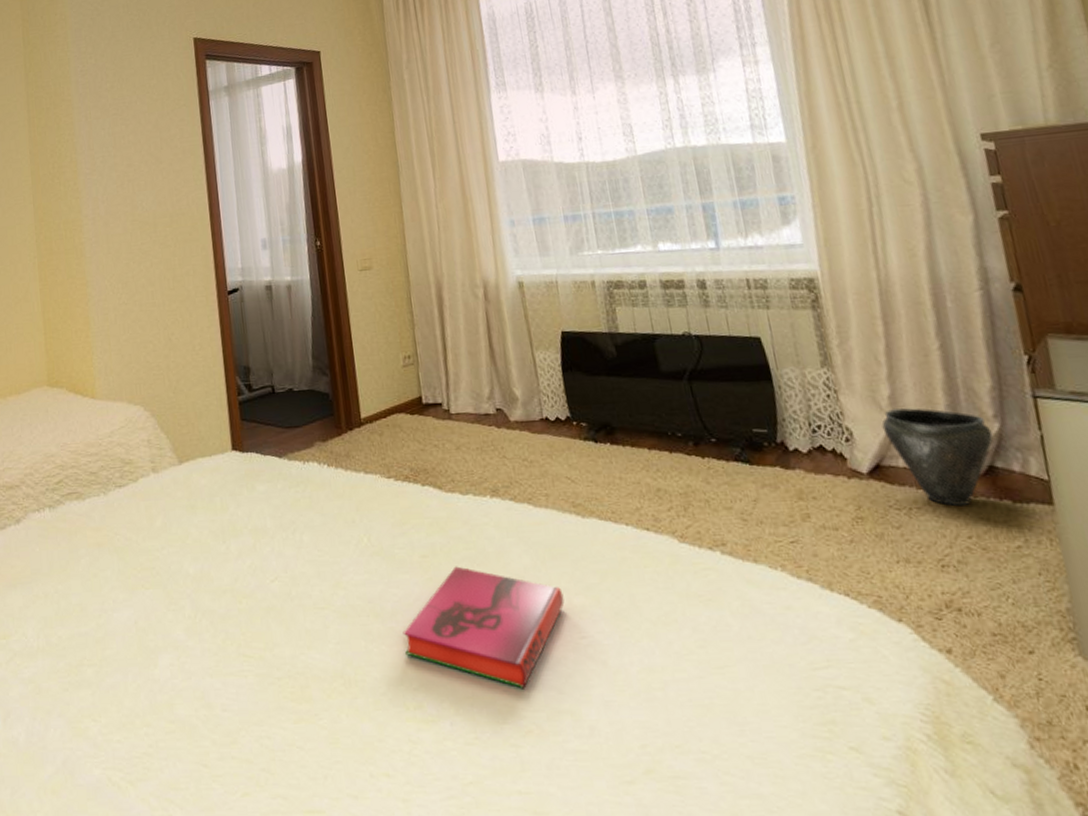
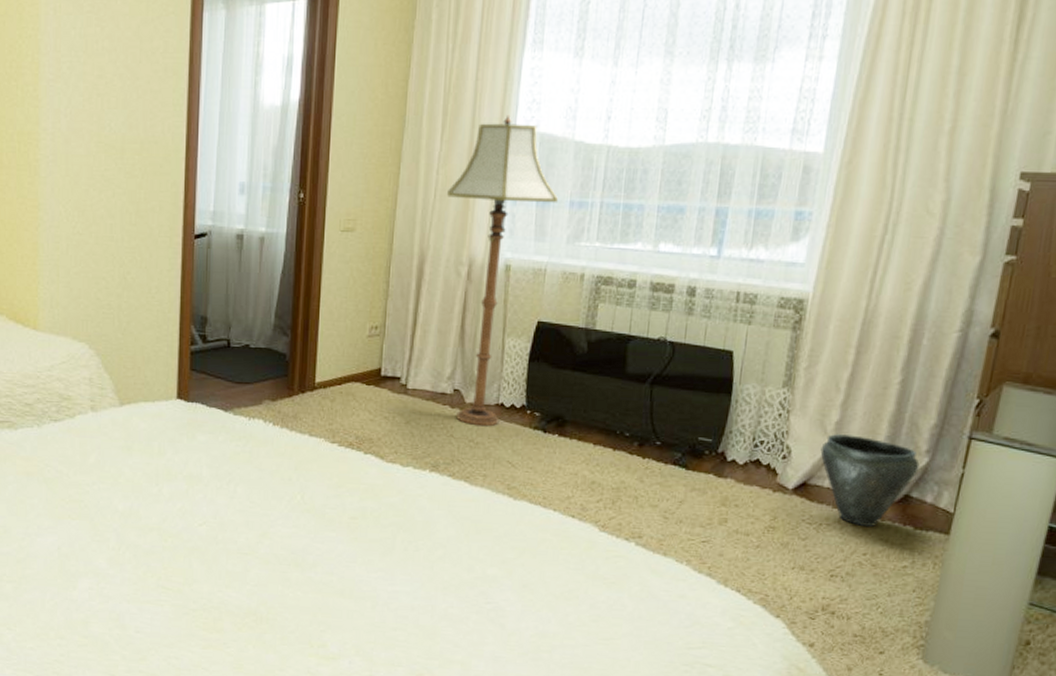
hardback book: present [403,566,565,689] -> none [319,530,479,640]
floor lamp: none [448,148,554,444] -> present [446,114,559,427]

